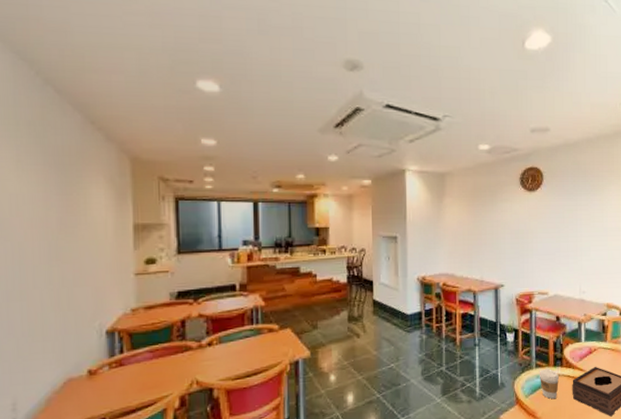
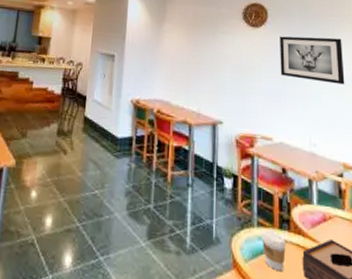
wall art: none [554,193,611,236] -> present [280,36,345,85]

